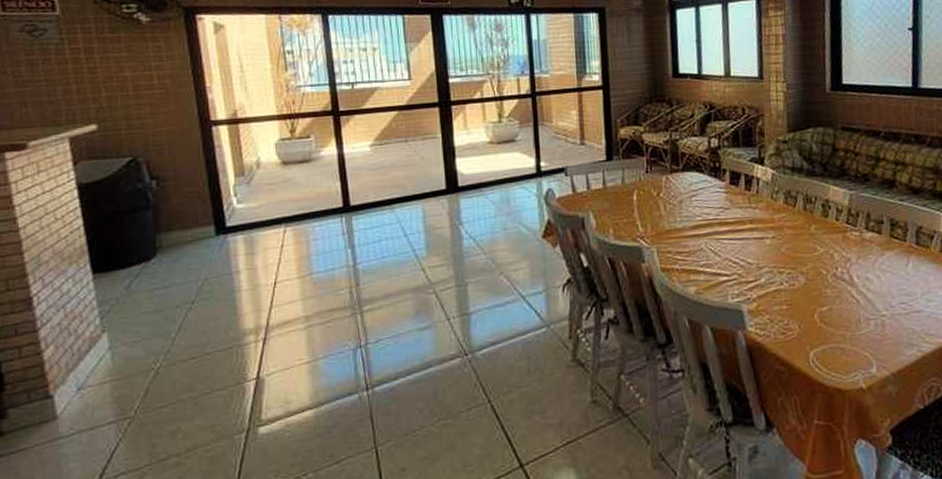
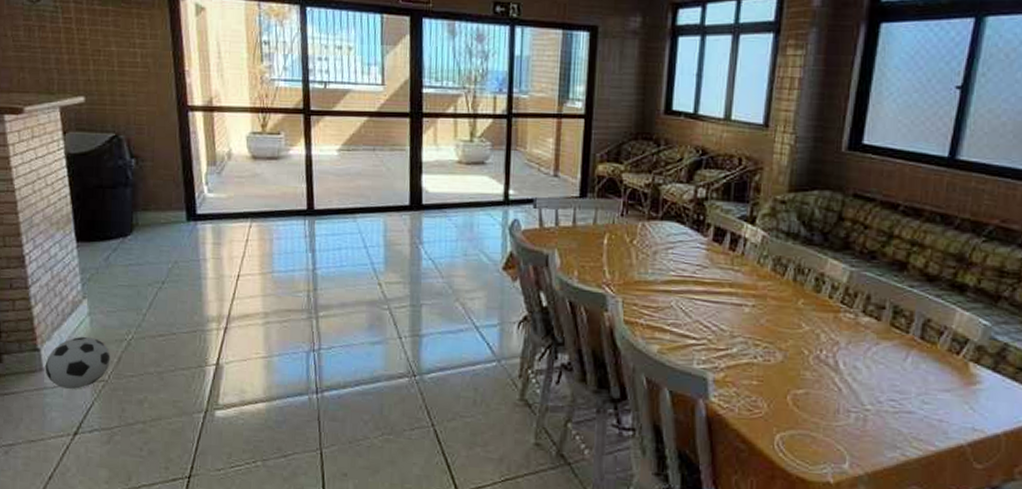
soccer ball: none [59,372,137,434] -> present [45,336,111,389]

